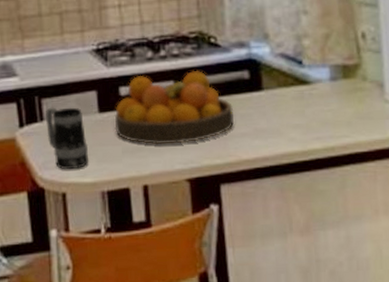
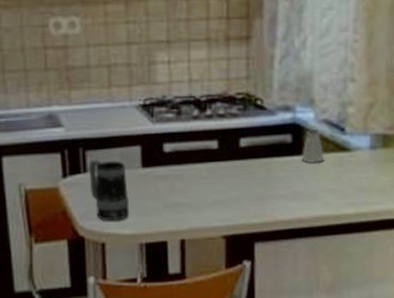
fruit bowl: present [114,71,234,145] -> none [156,132,274,202]
saltshaker: none [260,63,284,99] -> present [300,128,324,164]

